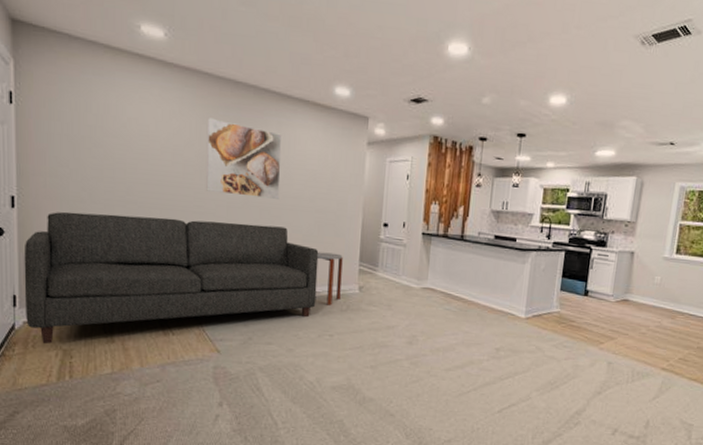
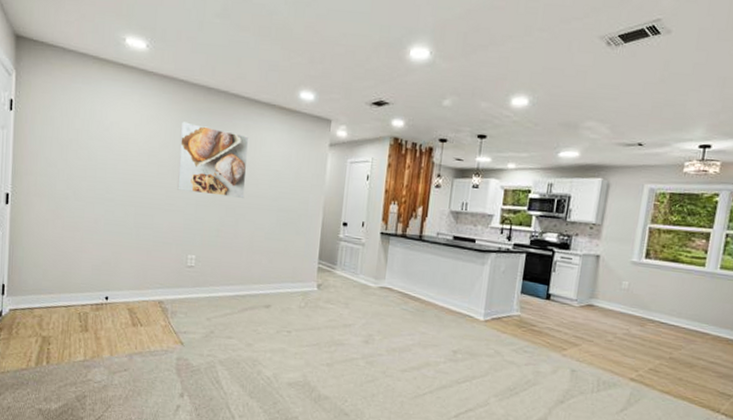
sofa: present [24,211,319,345] -> none [11,208,280,331]
side table: present [317,252,343,306] -> none [278,249,303,302]

